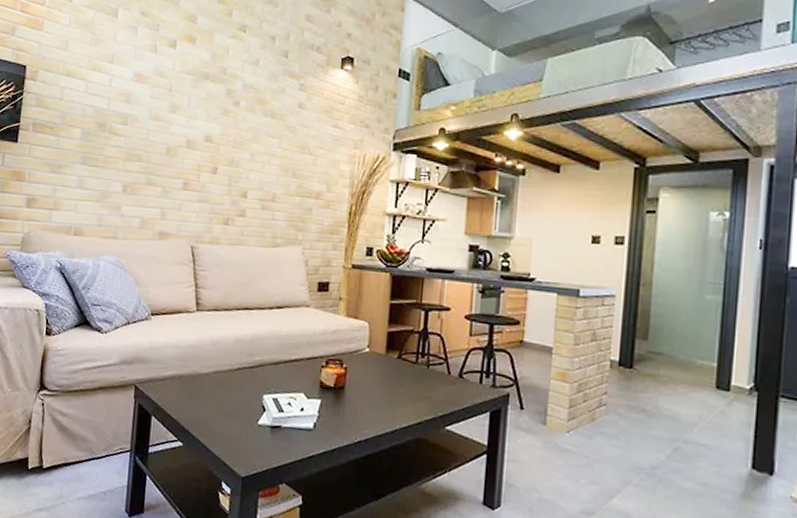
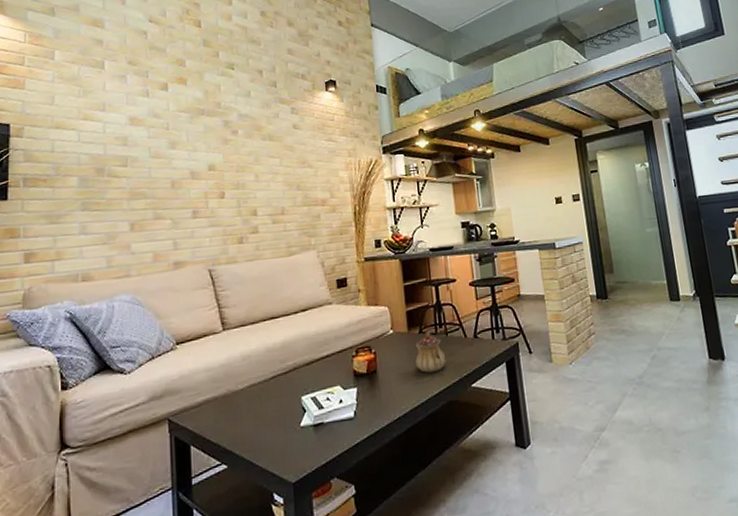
teapot: none [388,358,423,404] -> present [415,331,447,373]

